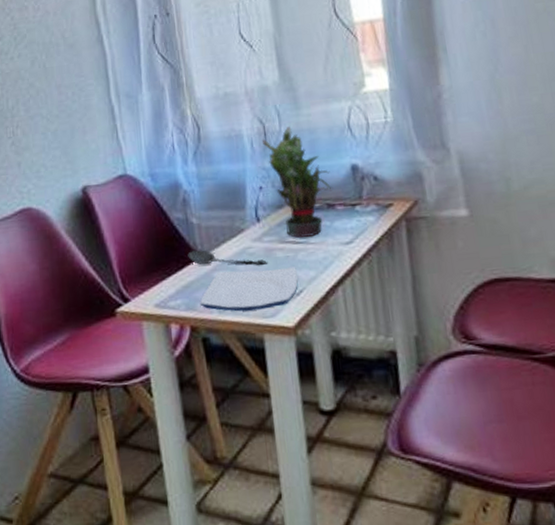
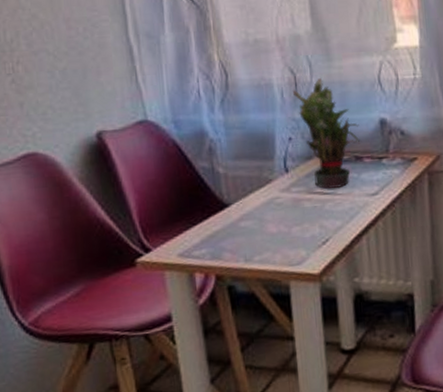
spoon: present [187,249,268,266] -> none [213,199,296,216]
plate: present [200,267,298,312] -> none [225,217,325,260]

